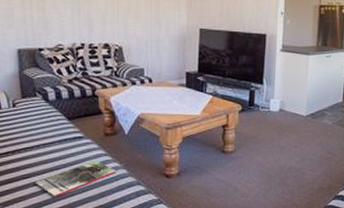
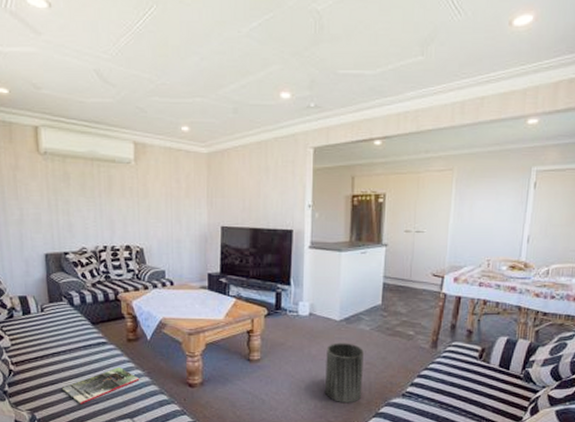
trash can: none [292,135,326,189] -> present [325,343,364,404]

